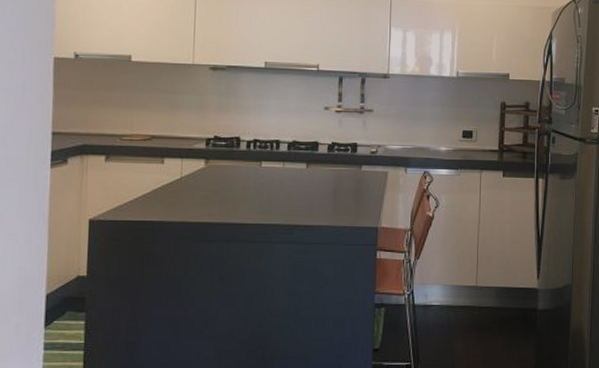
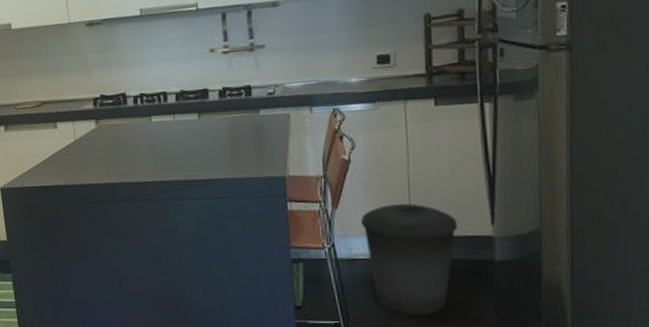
trash can: none [437,258,513,356] -> present [361,203,458,315]

